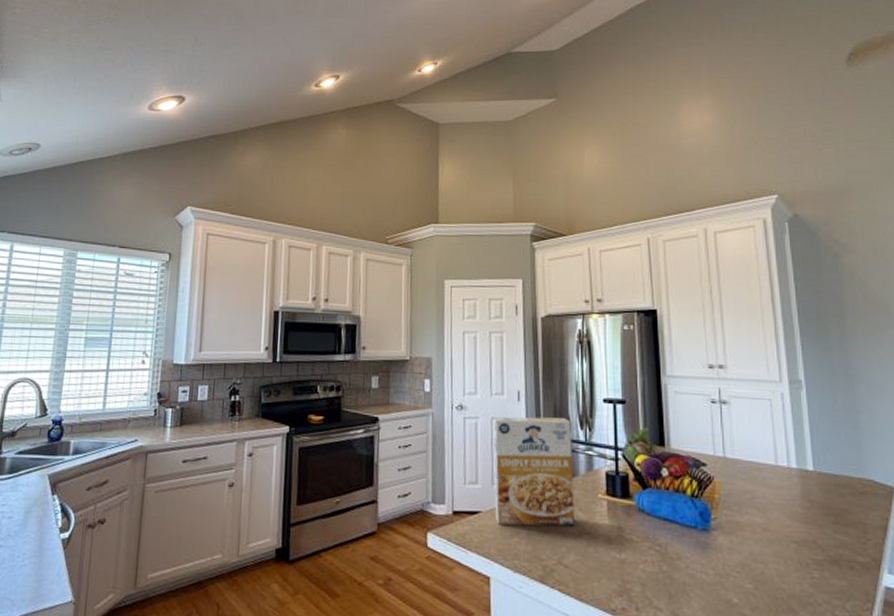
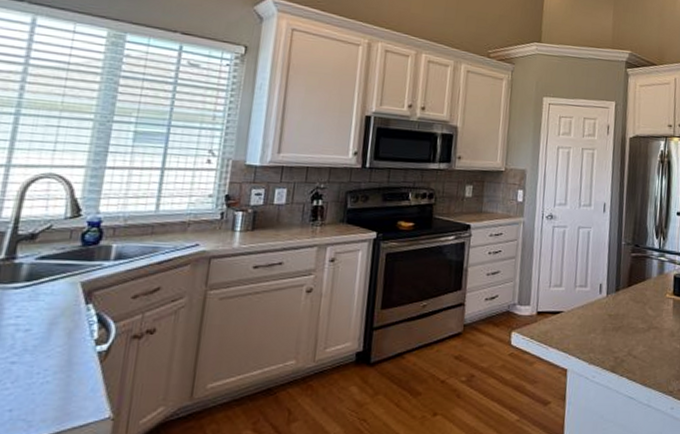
cereal box: present [493,416,576,527] -> none [575,226,649,323]

